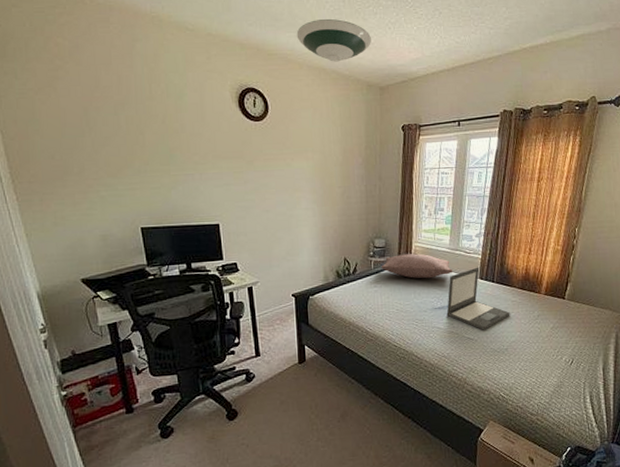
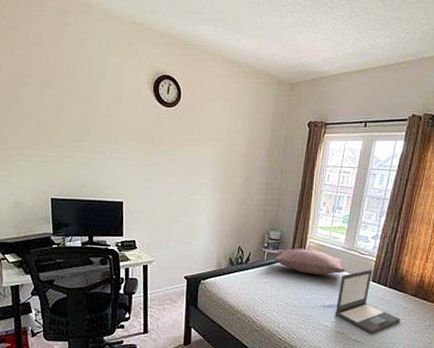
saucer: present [296,18,371,62] -> none [215,14,286,56]

